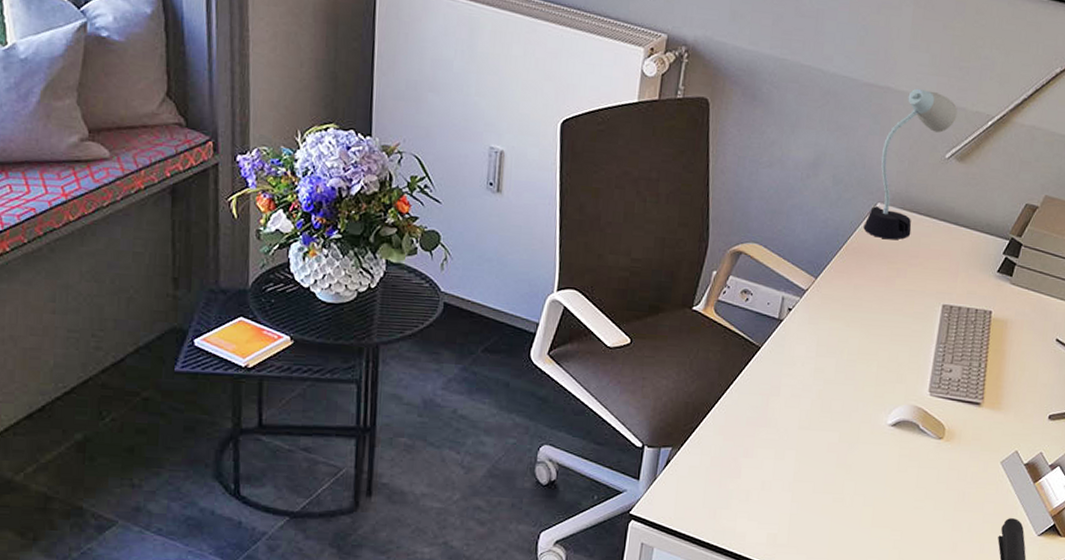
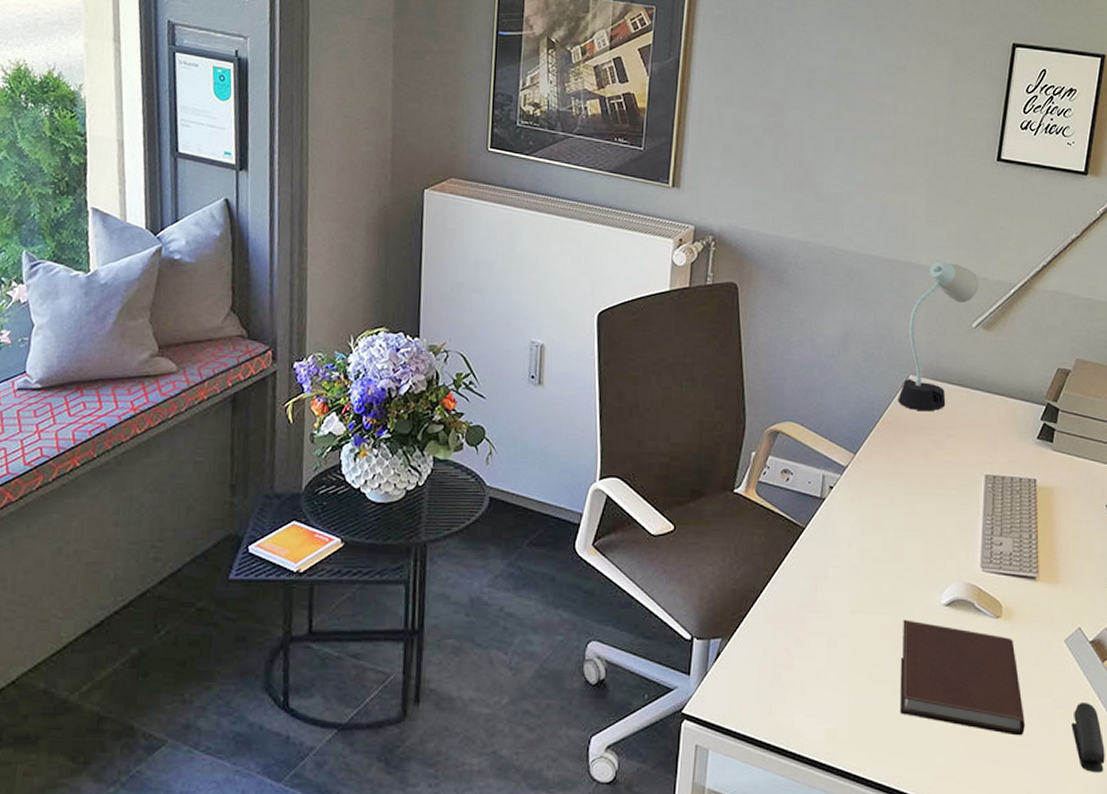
notebook: none [838,437,956,546] -> present [900,619,1025,736]

